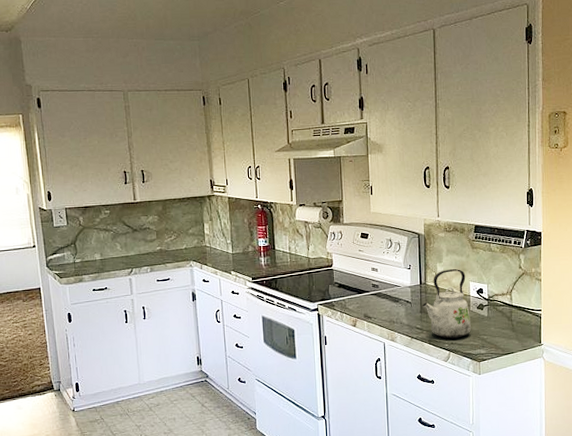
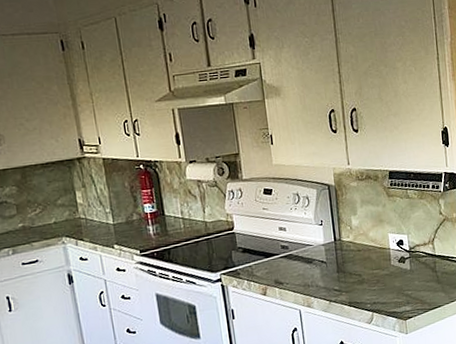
kettle: present [422,268,472,339] -> none [339,220,394,298]

